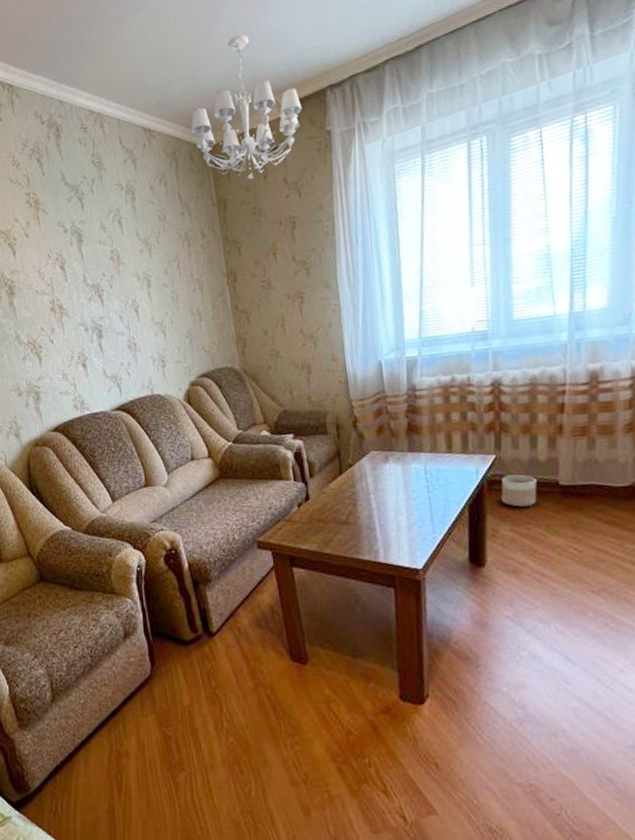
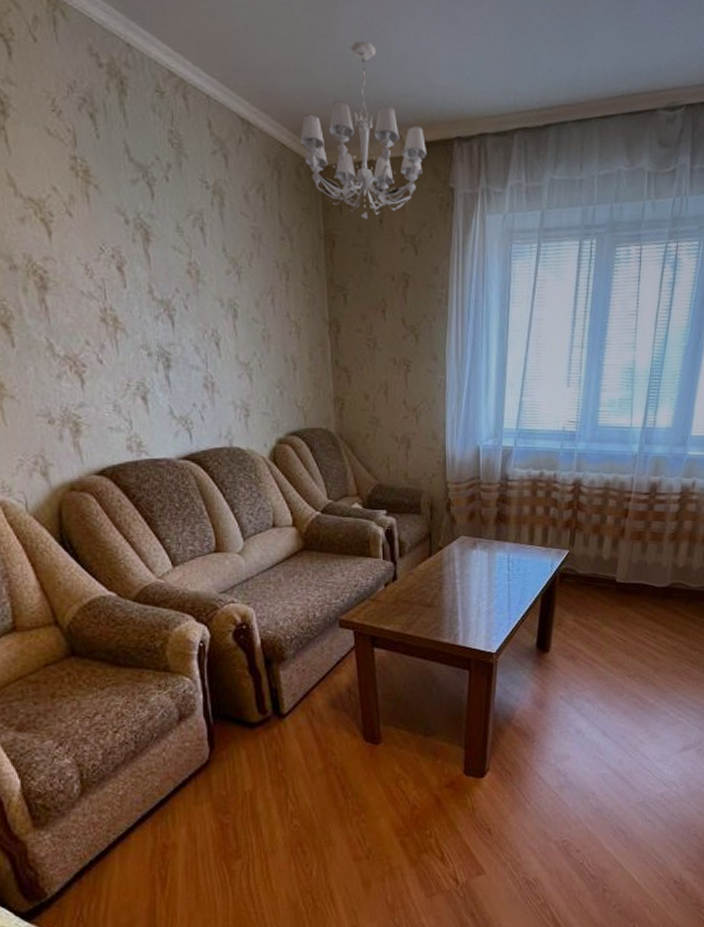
planter: present [501,474,537,507] -> none [570,570,599,600]

